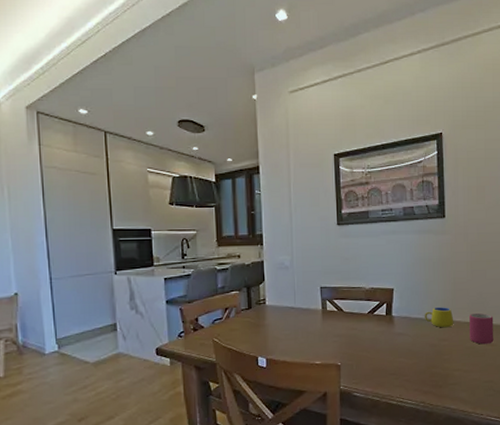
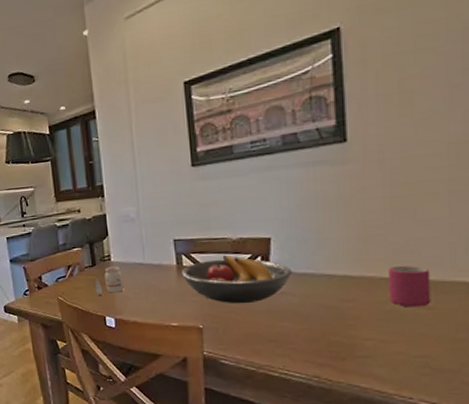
candle: none [250,310,276,336] -> present [94,267,124,295]
fruit bowl: none [325,301,408,344] -> present [181,254,292,304]
mug: present [425,307,454,328] -> none [317,259,364,286]

